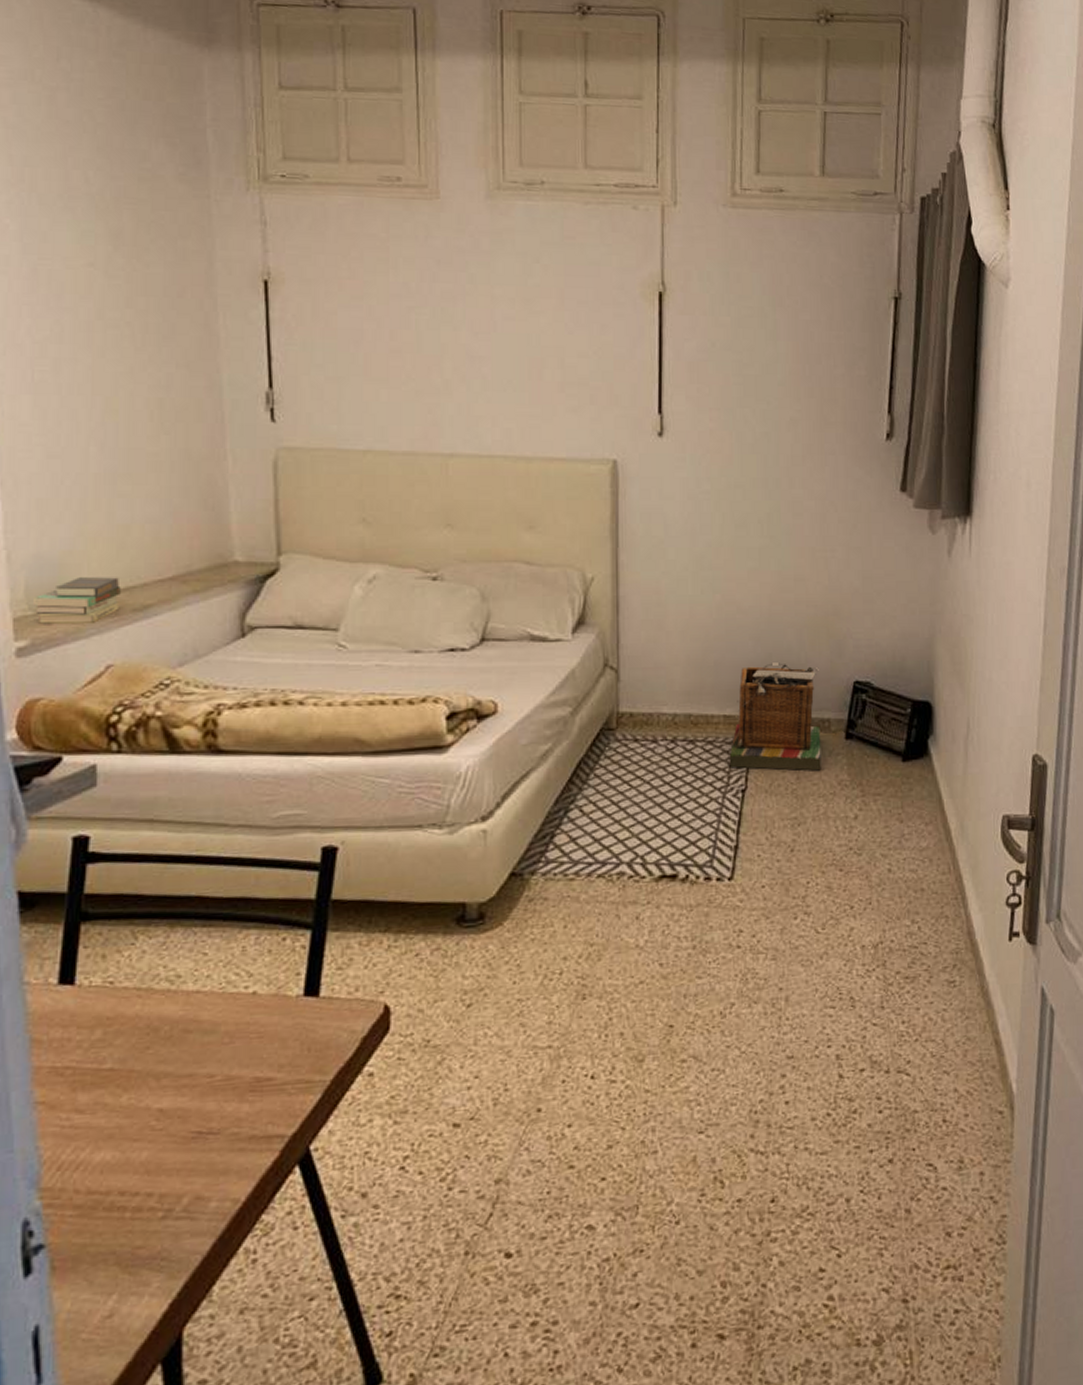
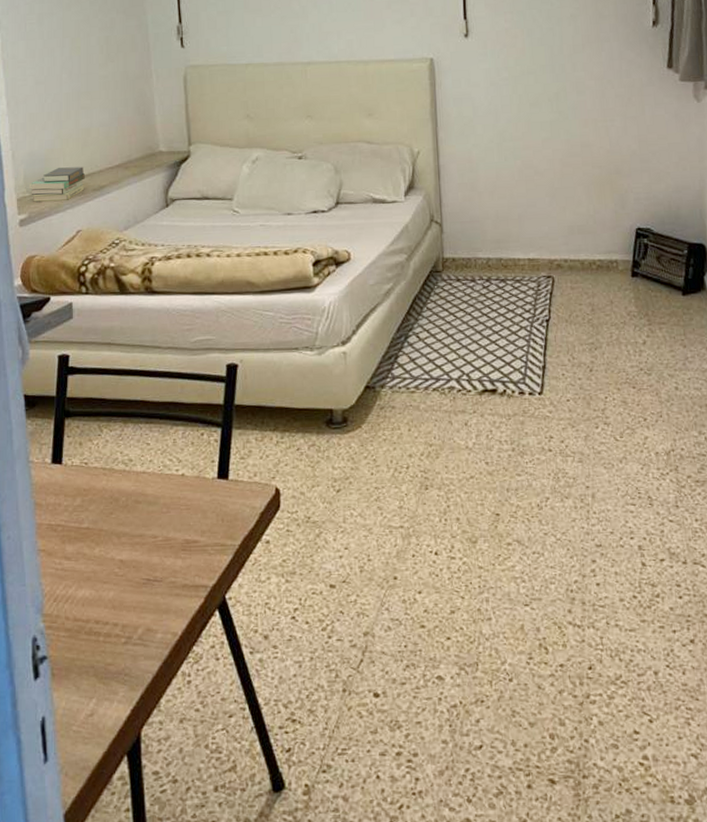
clothes hamper: present [729,663,822,771] -> none [534,214,612,304]

